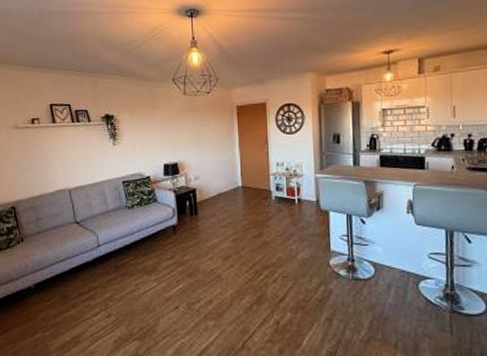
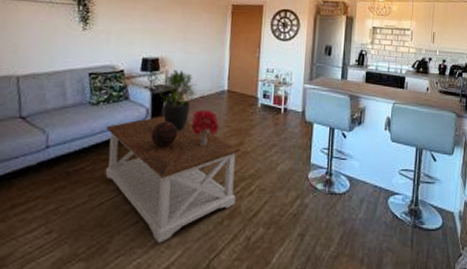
coffee table: none [142,213,261,326] -> present [105,115,241,243]
decorative sphere: none [179,218,201,242] -> present [151,121,177,148]
potted plant: none [181,171,214,227] -> present [158,69,197,132]
bouquet: none [212,206,239,239] -> present [191,110,220,146]

